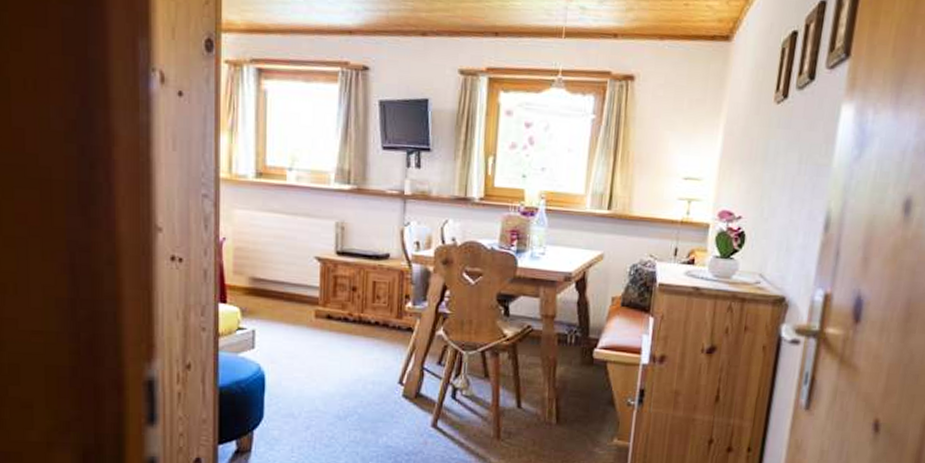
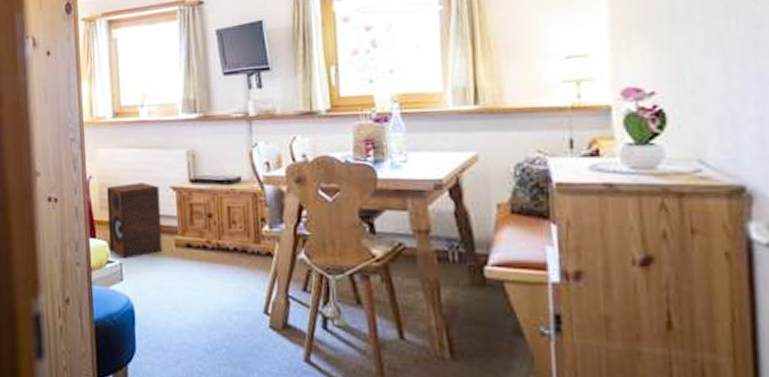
speaker: none [242,249,303,327] -> present [107,183,163,259]

